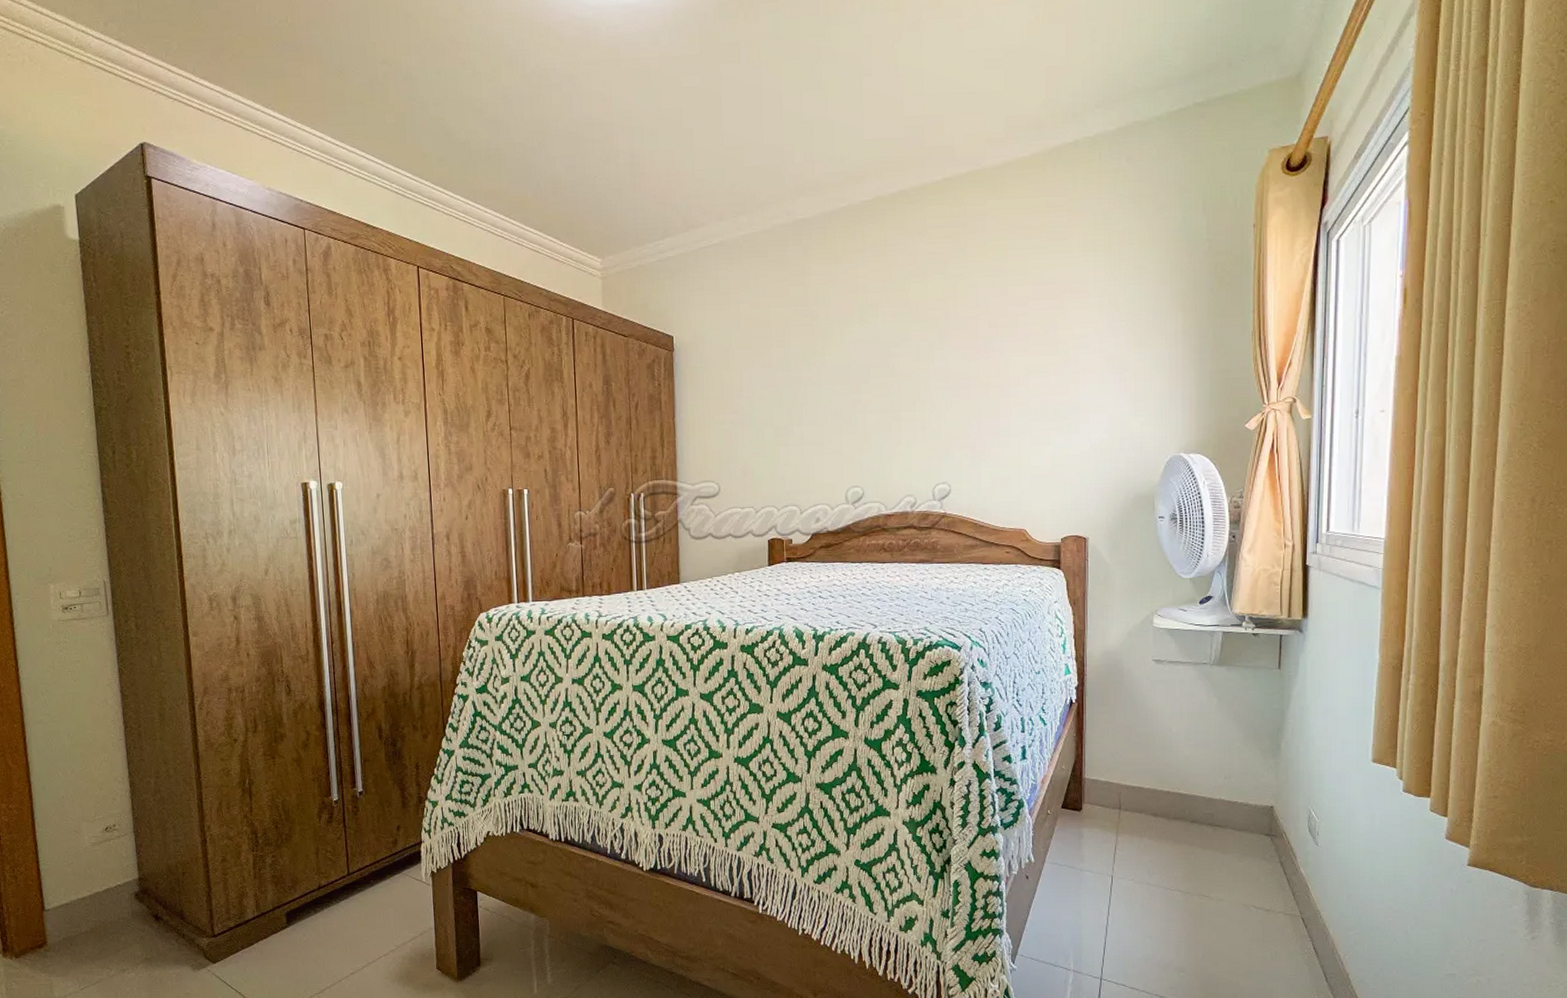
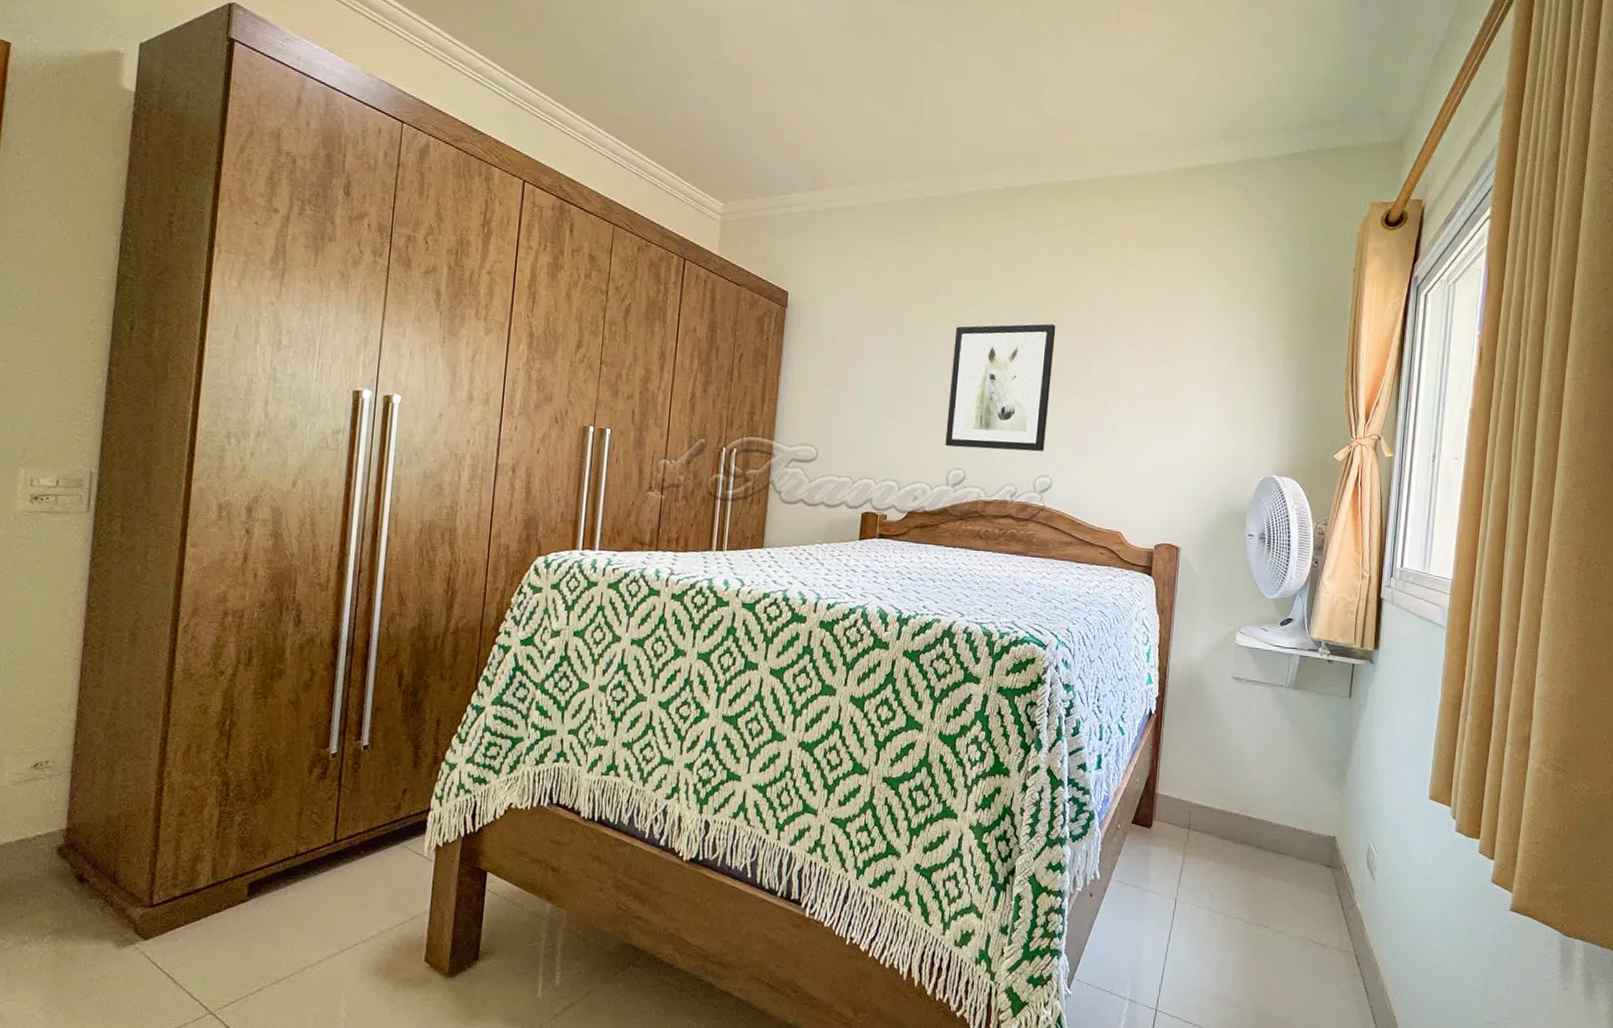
wall art: none [839,330,940,466] -> present [945,324,1056,452]

